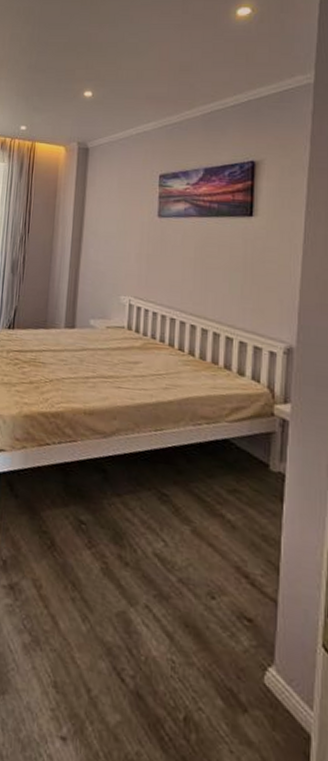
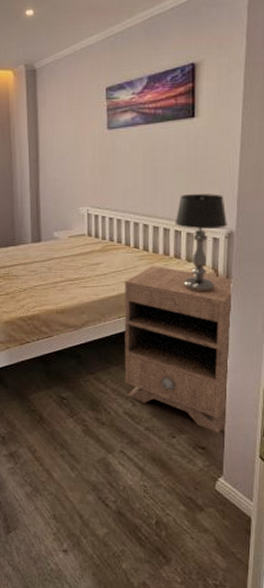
nightstand: none [156,373,291,604] -> present [124,265,232,434]
table lamp: none [226,298,286,415] -> present [175,194,227,292]

